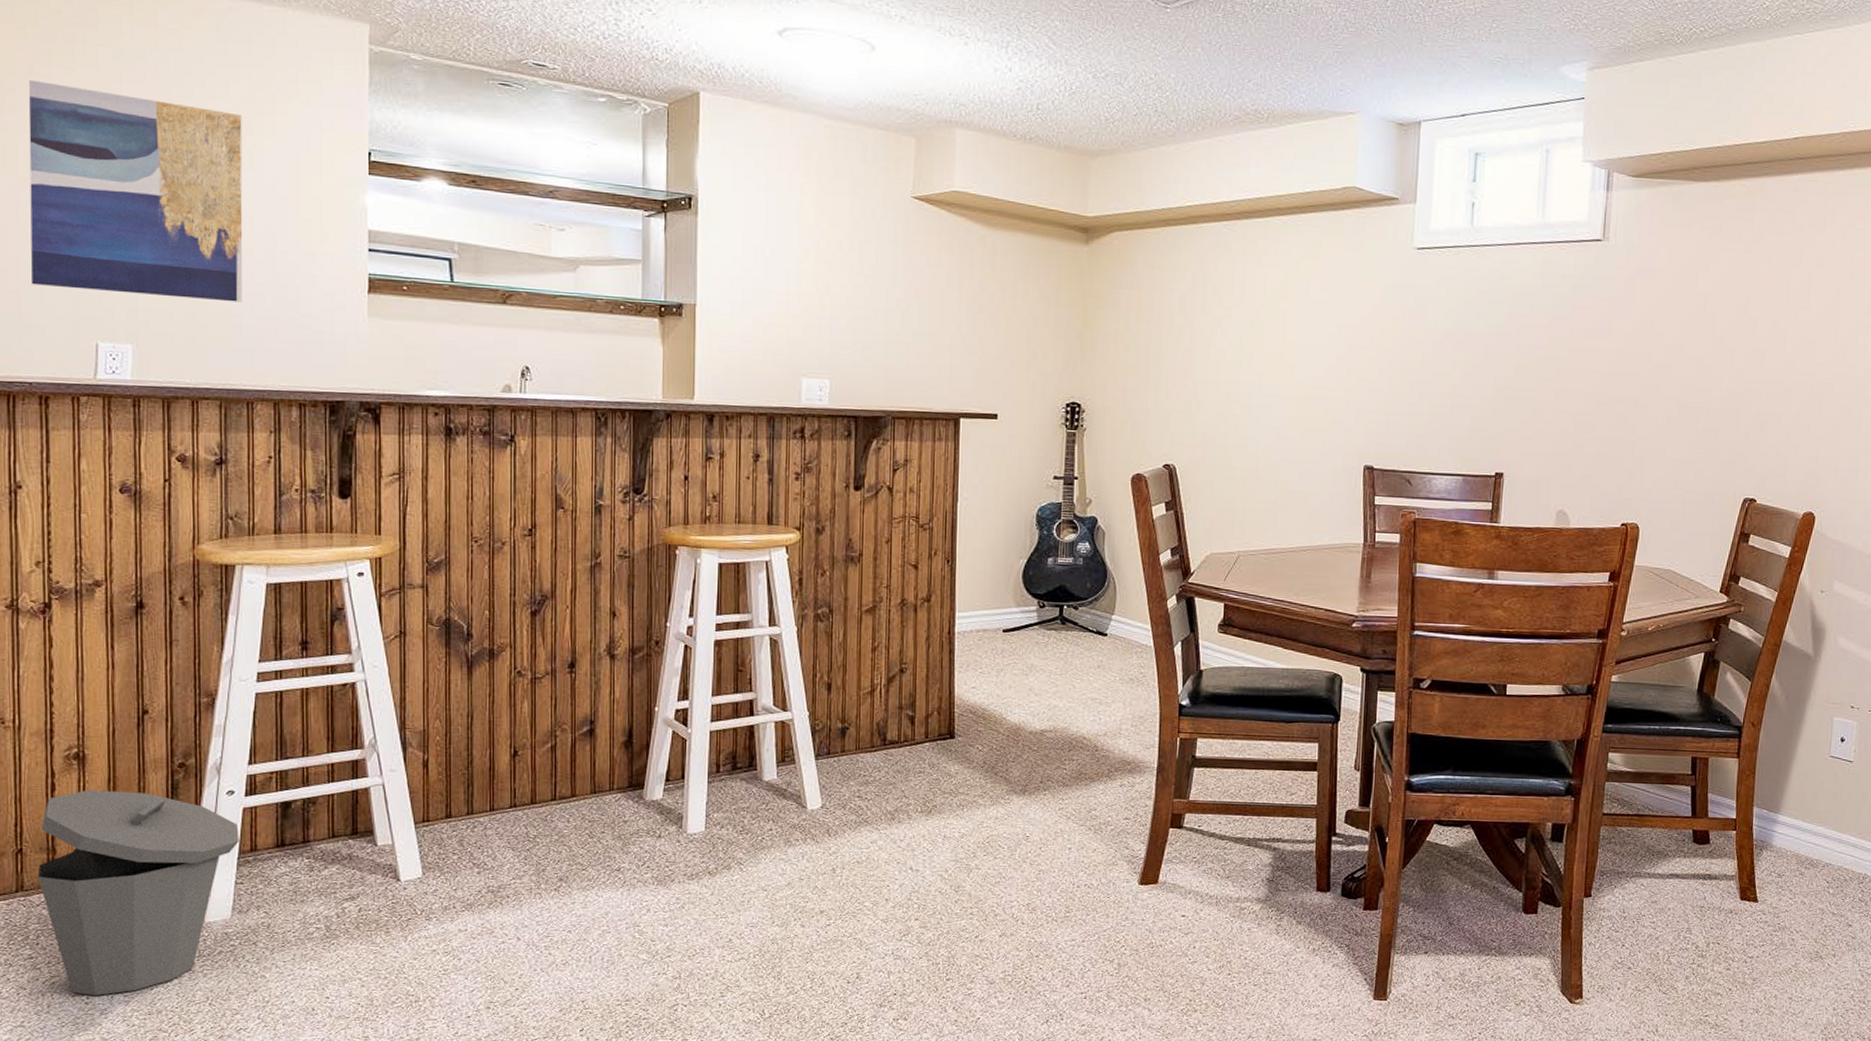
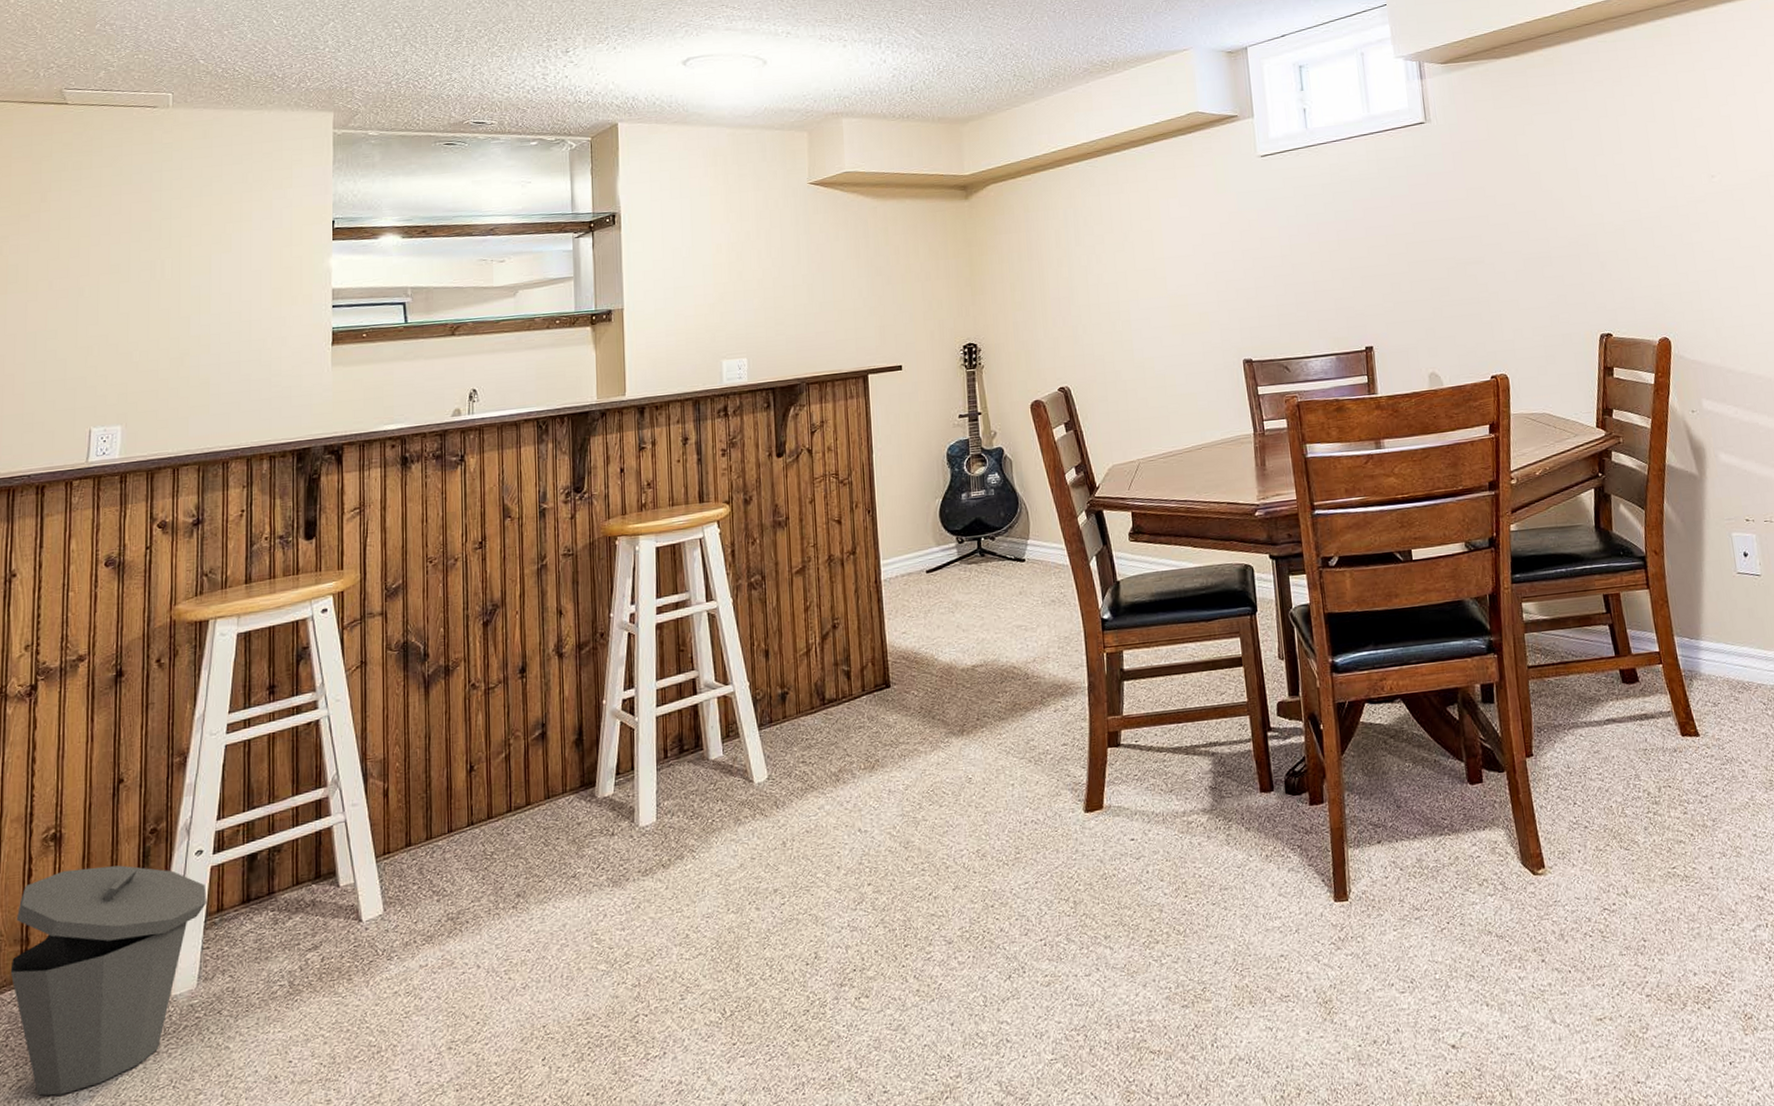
wall art: present [28,79,243,303] -> none [34,205,223,385]

